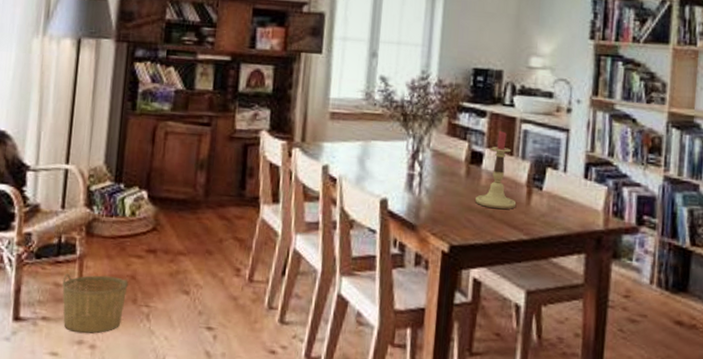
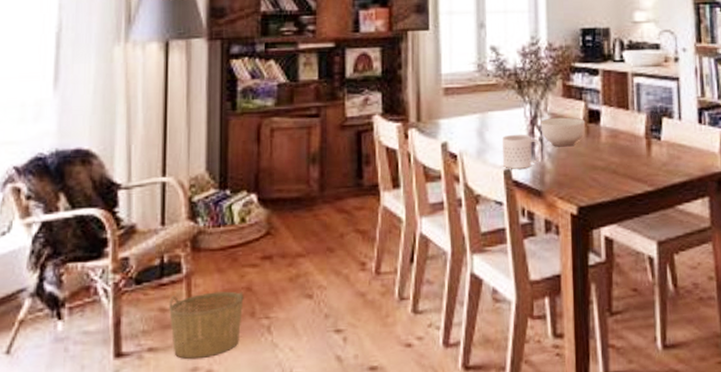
mug: none [380,165,420,201] -> present [501,134,542,169]
bowl: none [421,154,467,185] -> present [540,117,586,147]
candlestick: present [475,130,517,210] -> none [598,86,638,165]

